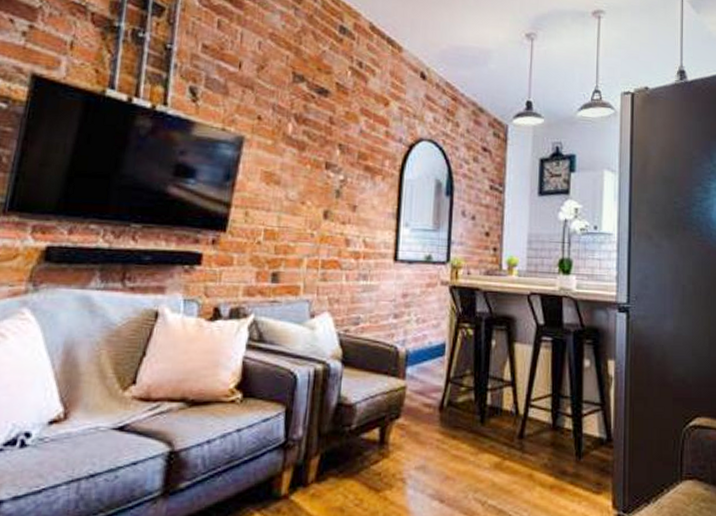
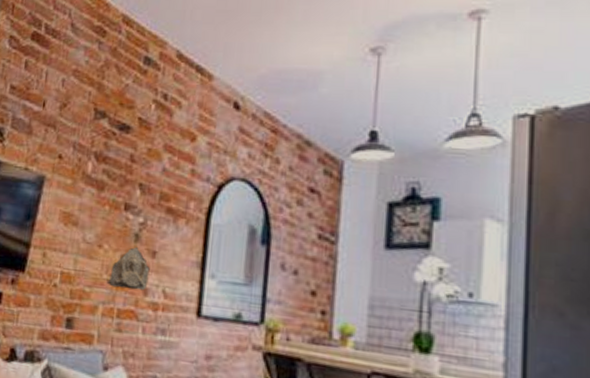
stone relief: none [312,203,351,242] -> present [108,247,150,291]

